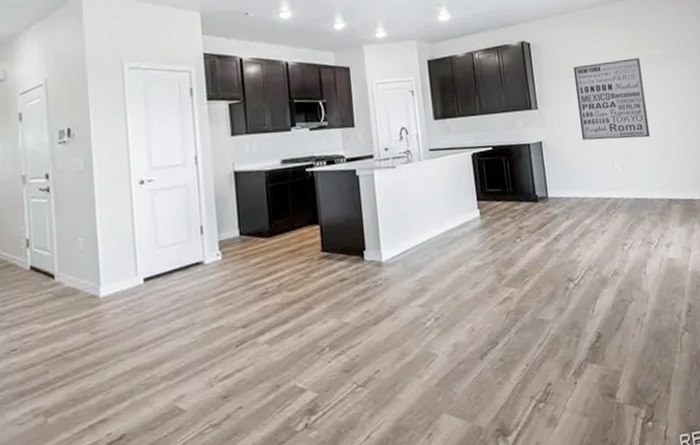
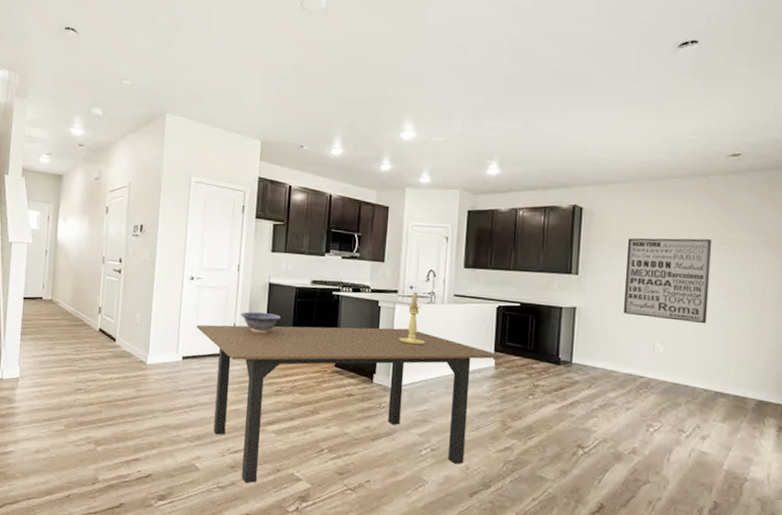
dining table: none [155,194,486,412] -> present [196,324,503,484]
decorative bowl: none [206,206,255,231] -> present [240,312,282,333]
candle holder: none [383,153,410,211] -> present [399,292,425,345]

